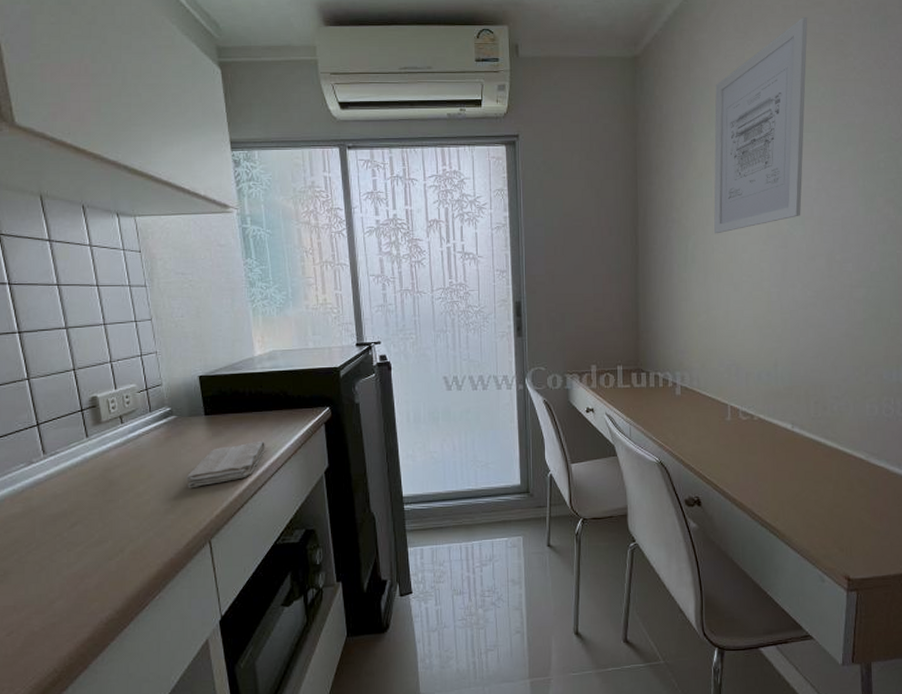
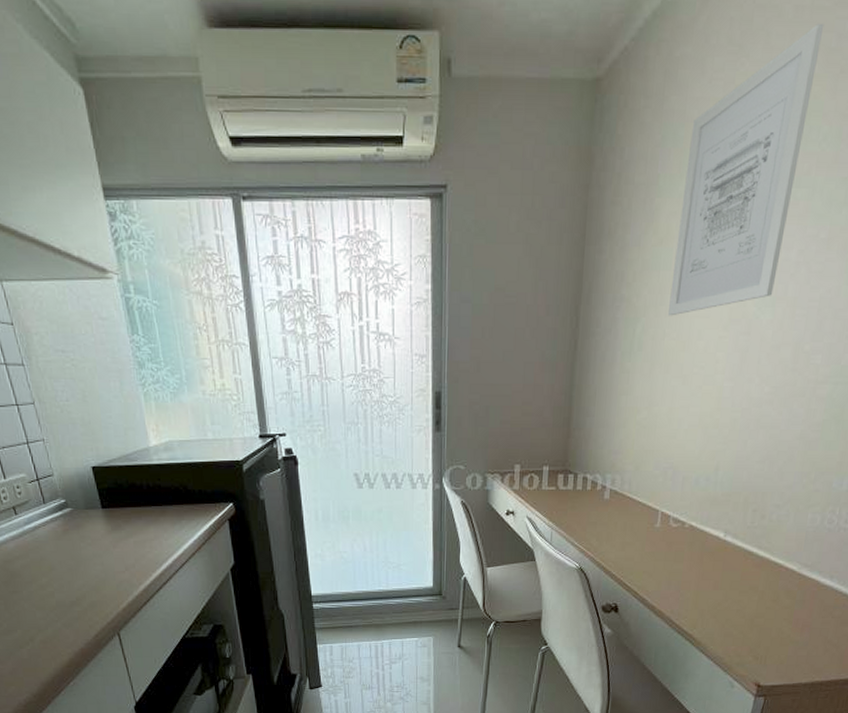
washcloth: present [186,440,265,487] -> none [89,536,168,581]

